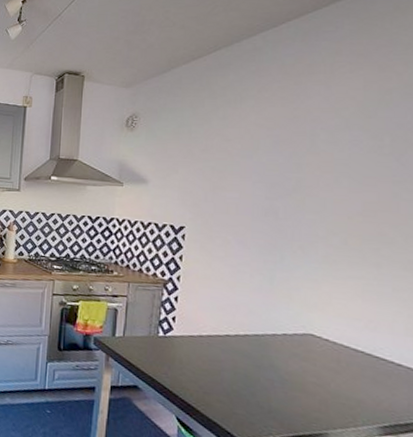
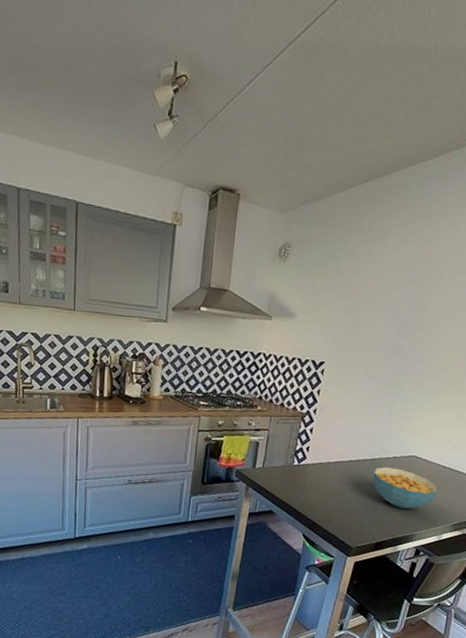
cereal bowl: none [258,345,351,401] -> present [372,467,438,509]

